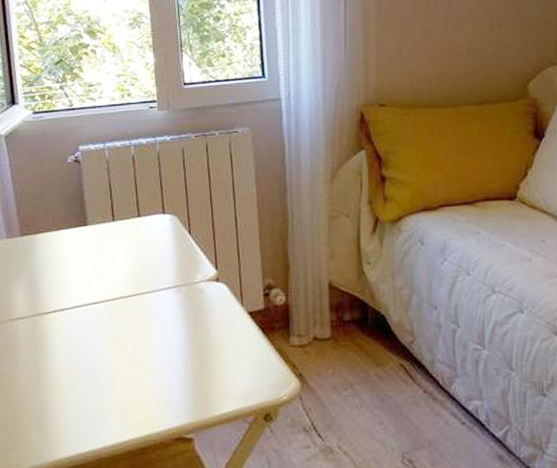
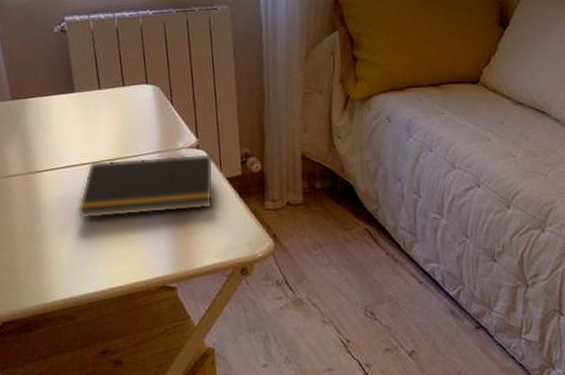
notepad: none [86,286,234,365] -> present [77,153,214,220]

